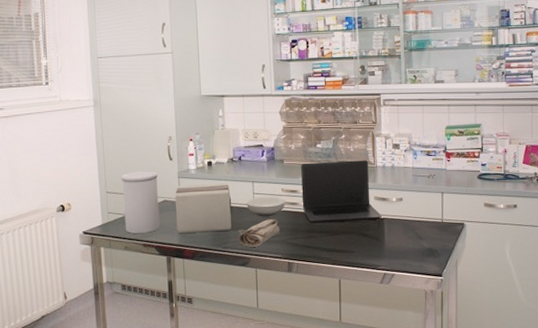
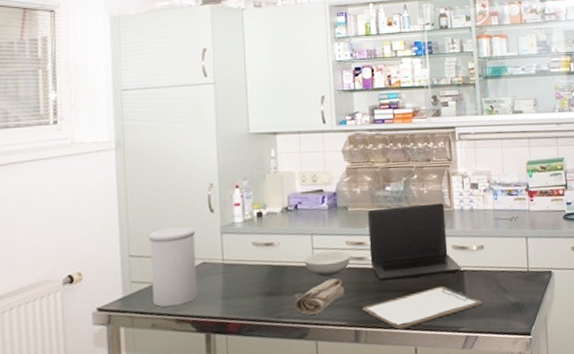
box: present [175,183,232,234] -> none [216,237,287,304]
clipboard: none [295,230,399,264] -> present [363,286,482,330]

